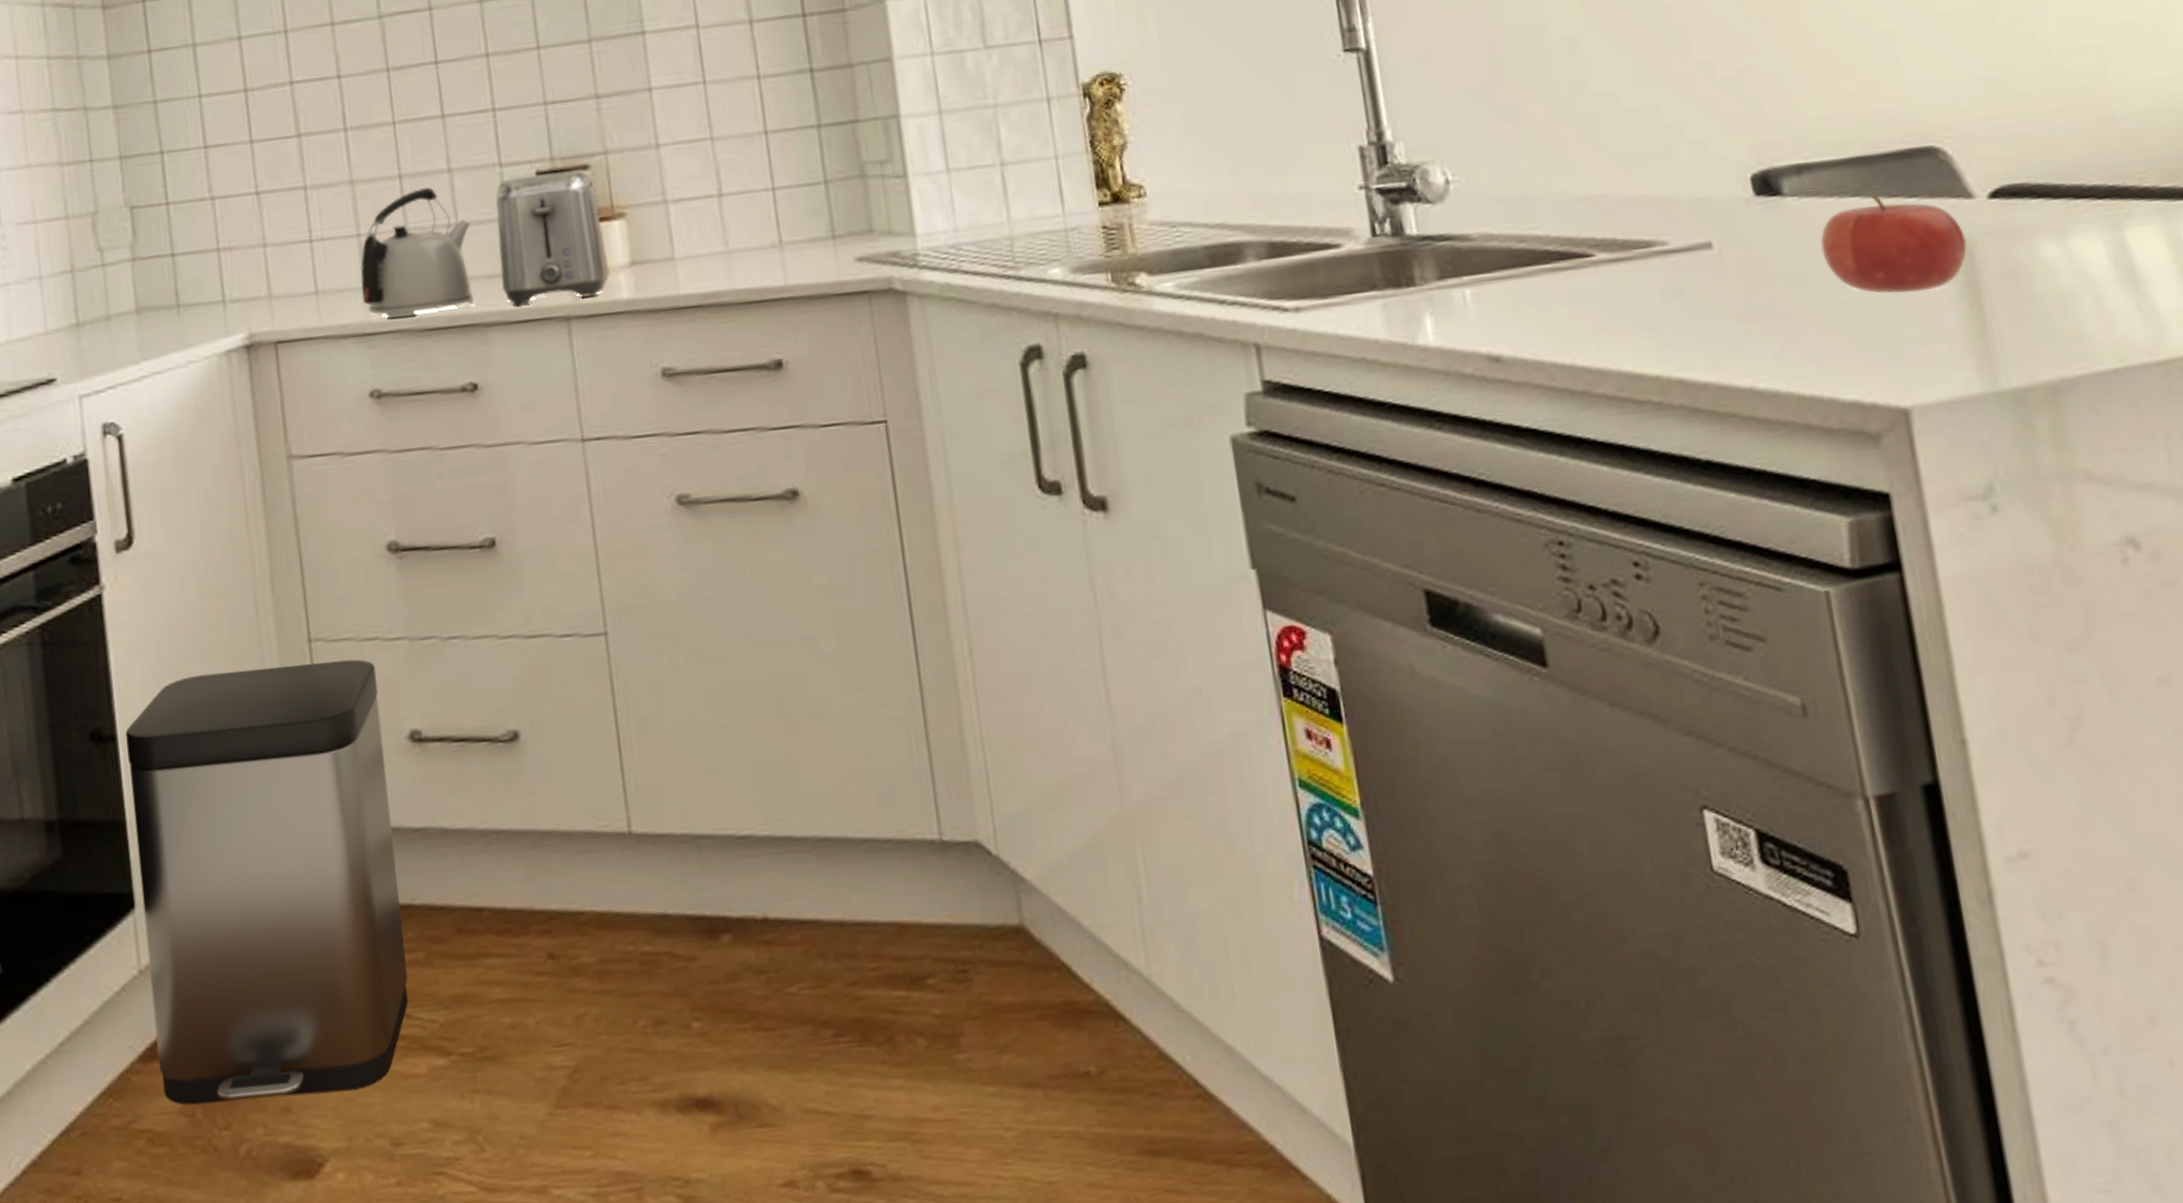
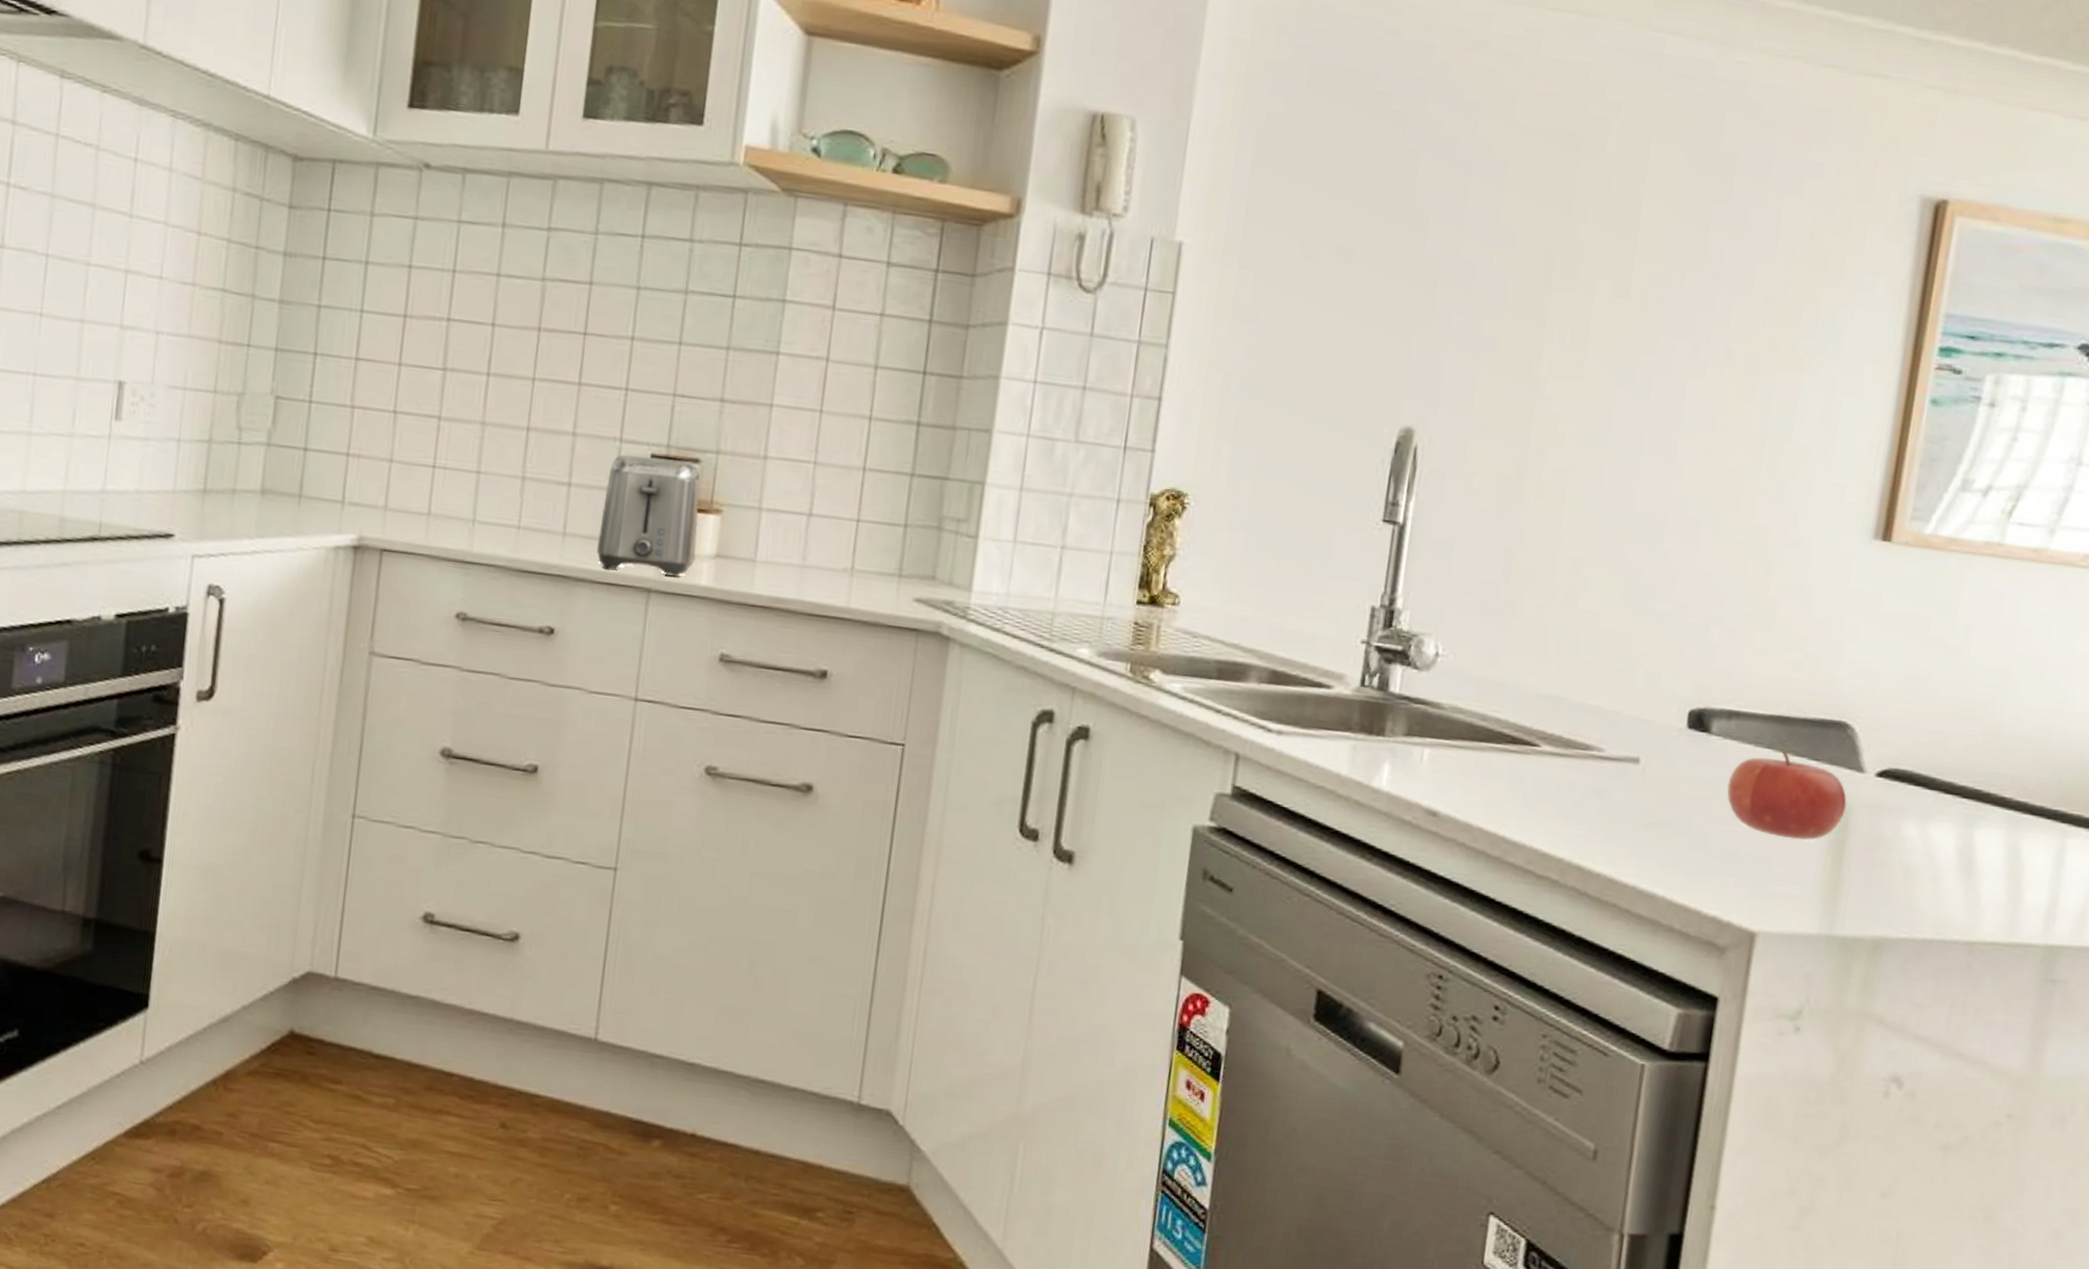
pedal bin: present [125,659,408,1104] -> none [141,823,407,1198]
kettle: present [360,188,474,318] -> none [469,443,582,558]

